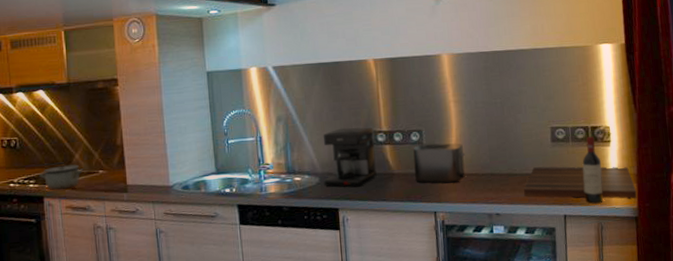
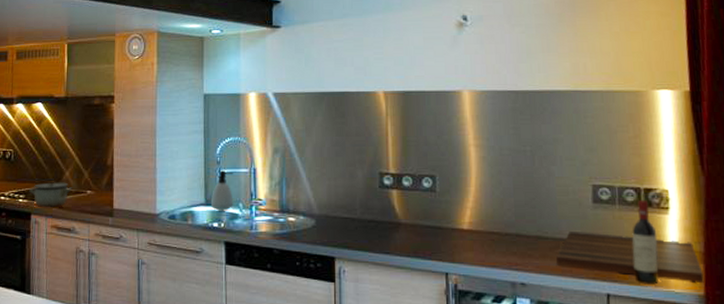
soap dispenser: none [221,140,243,178] -> present [211,170,234,211]
coffee maker: present [322,127,377,187] -> none [320,166,381,235]
toaster: present [413,143,466,183] -> none [424,191,486,241]

